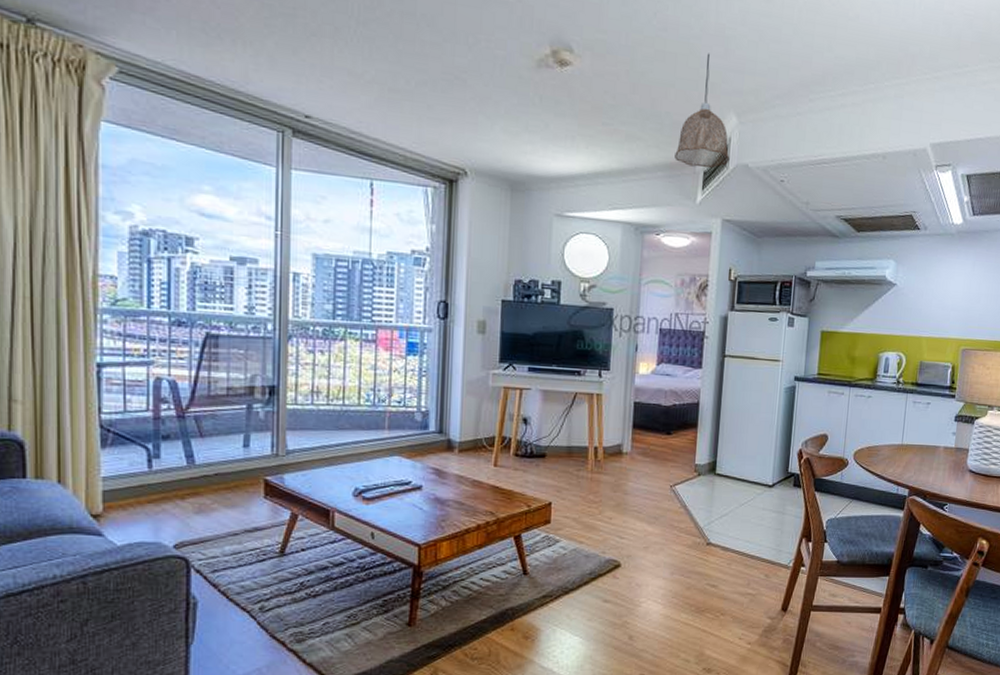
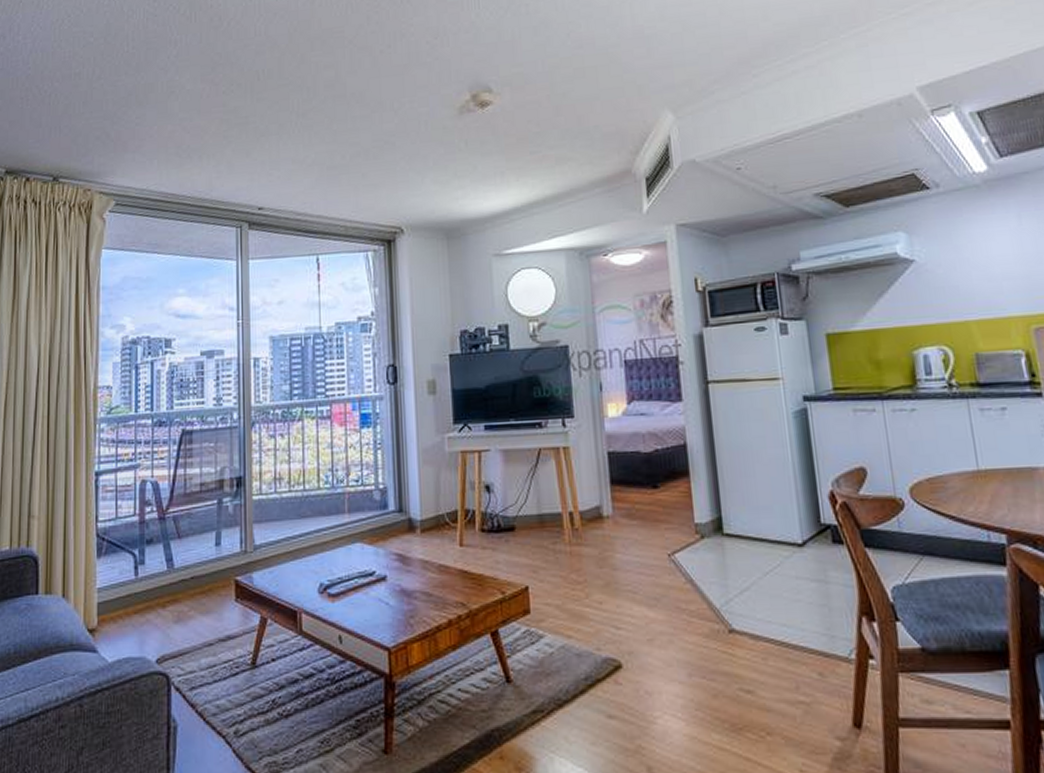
pendant lamp: present [675,53,730,169] -> none [611,57,673,176]

